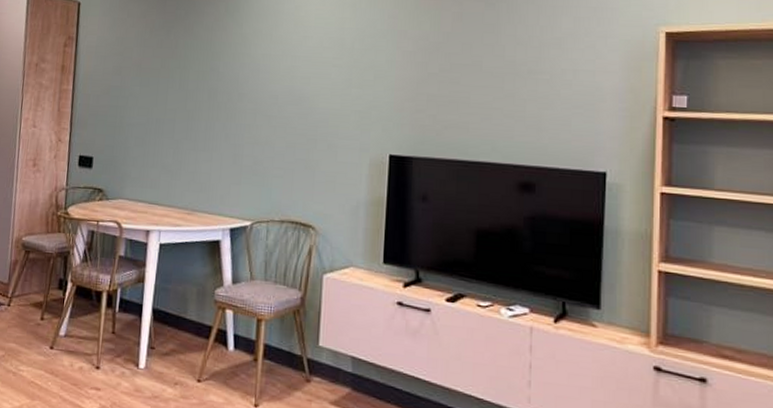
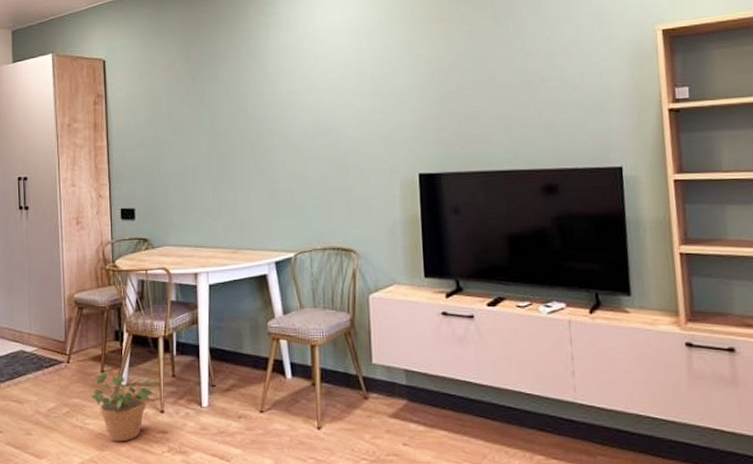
potted plant: none [28,319,99,394] -> present [91,367,160,442]

